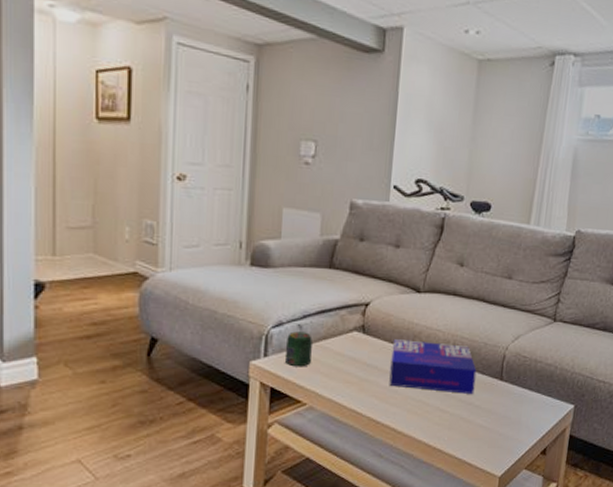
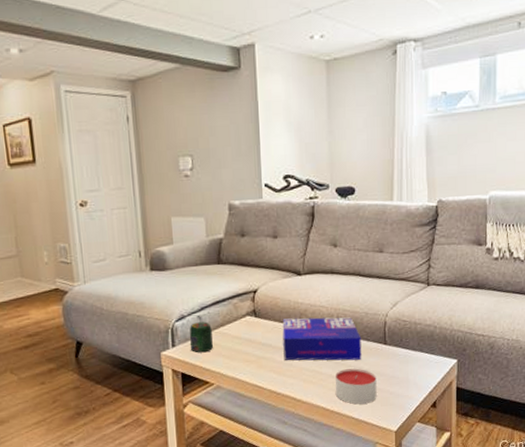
candle: none [441,403,487,443] -> present [335,368,377,405]

